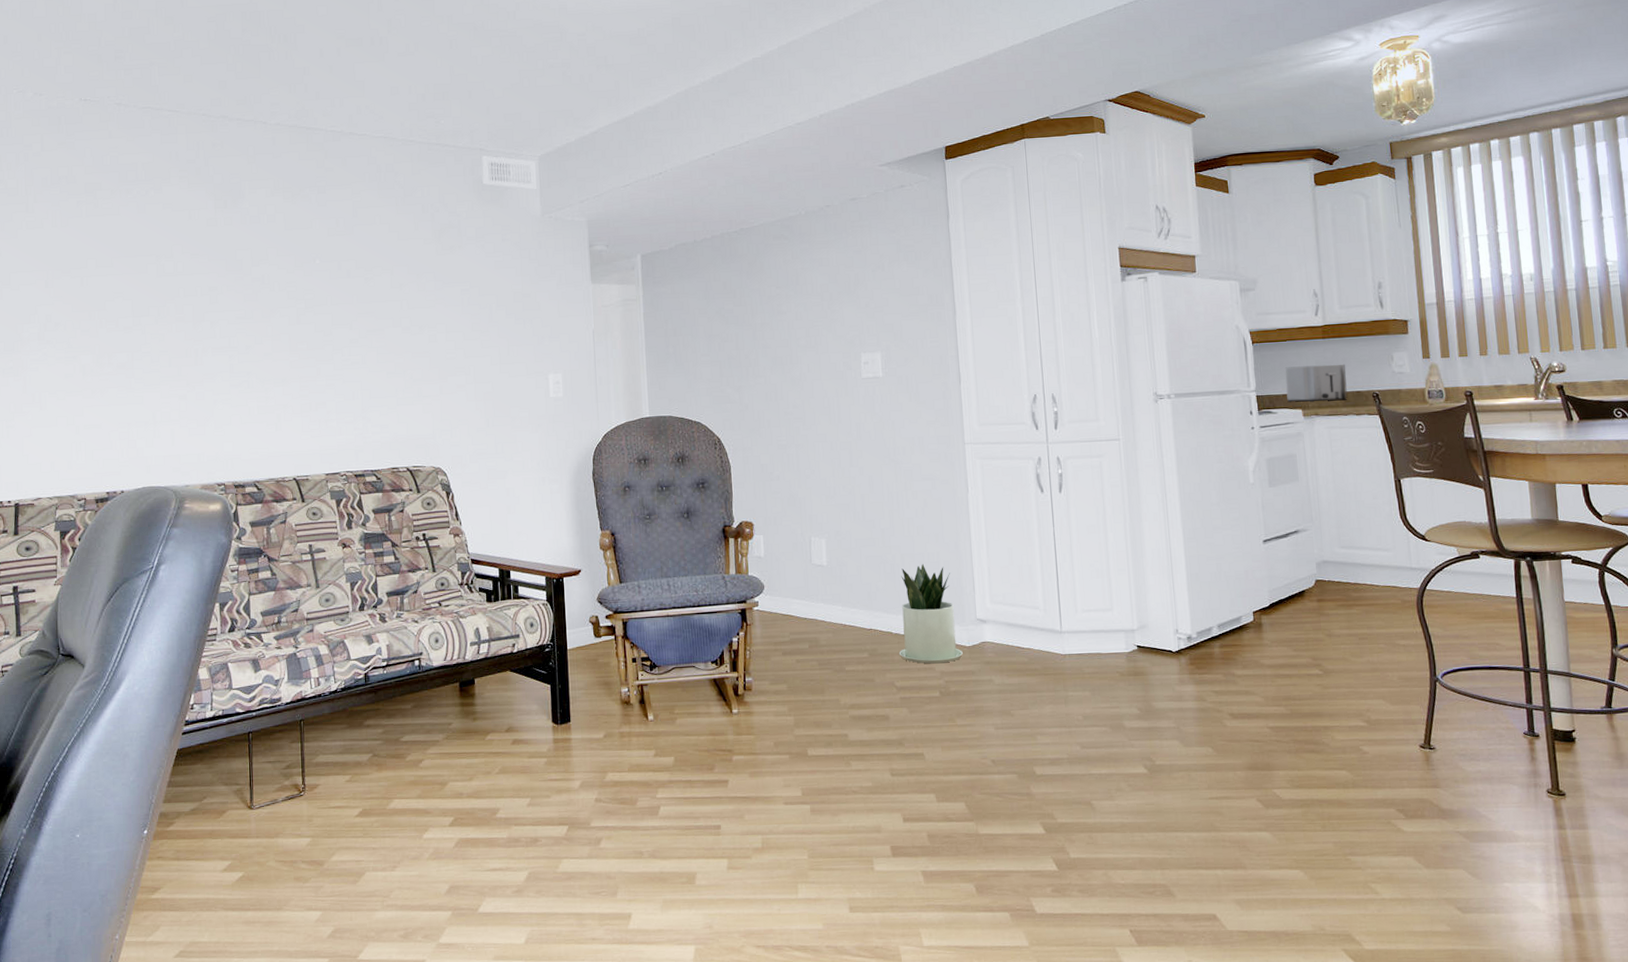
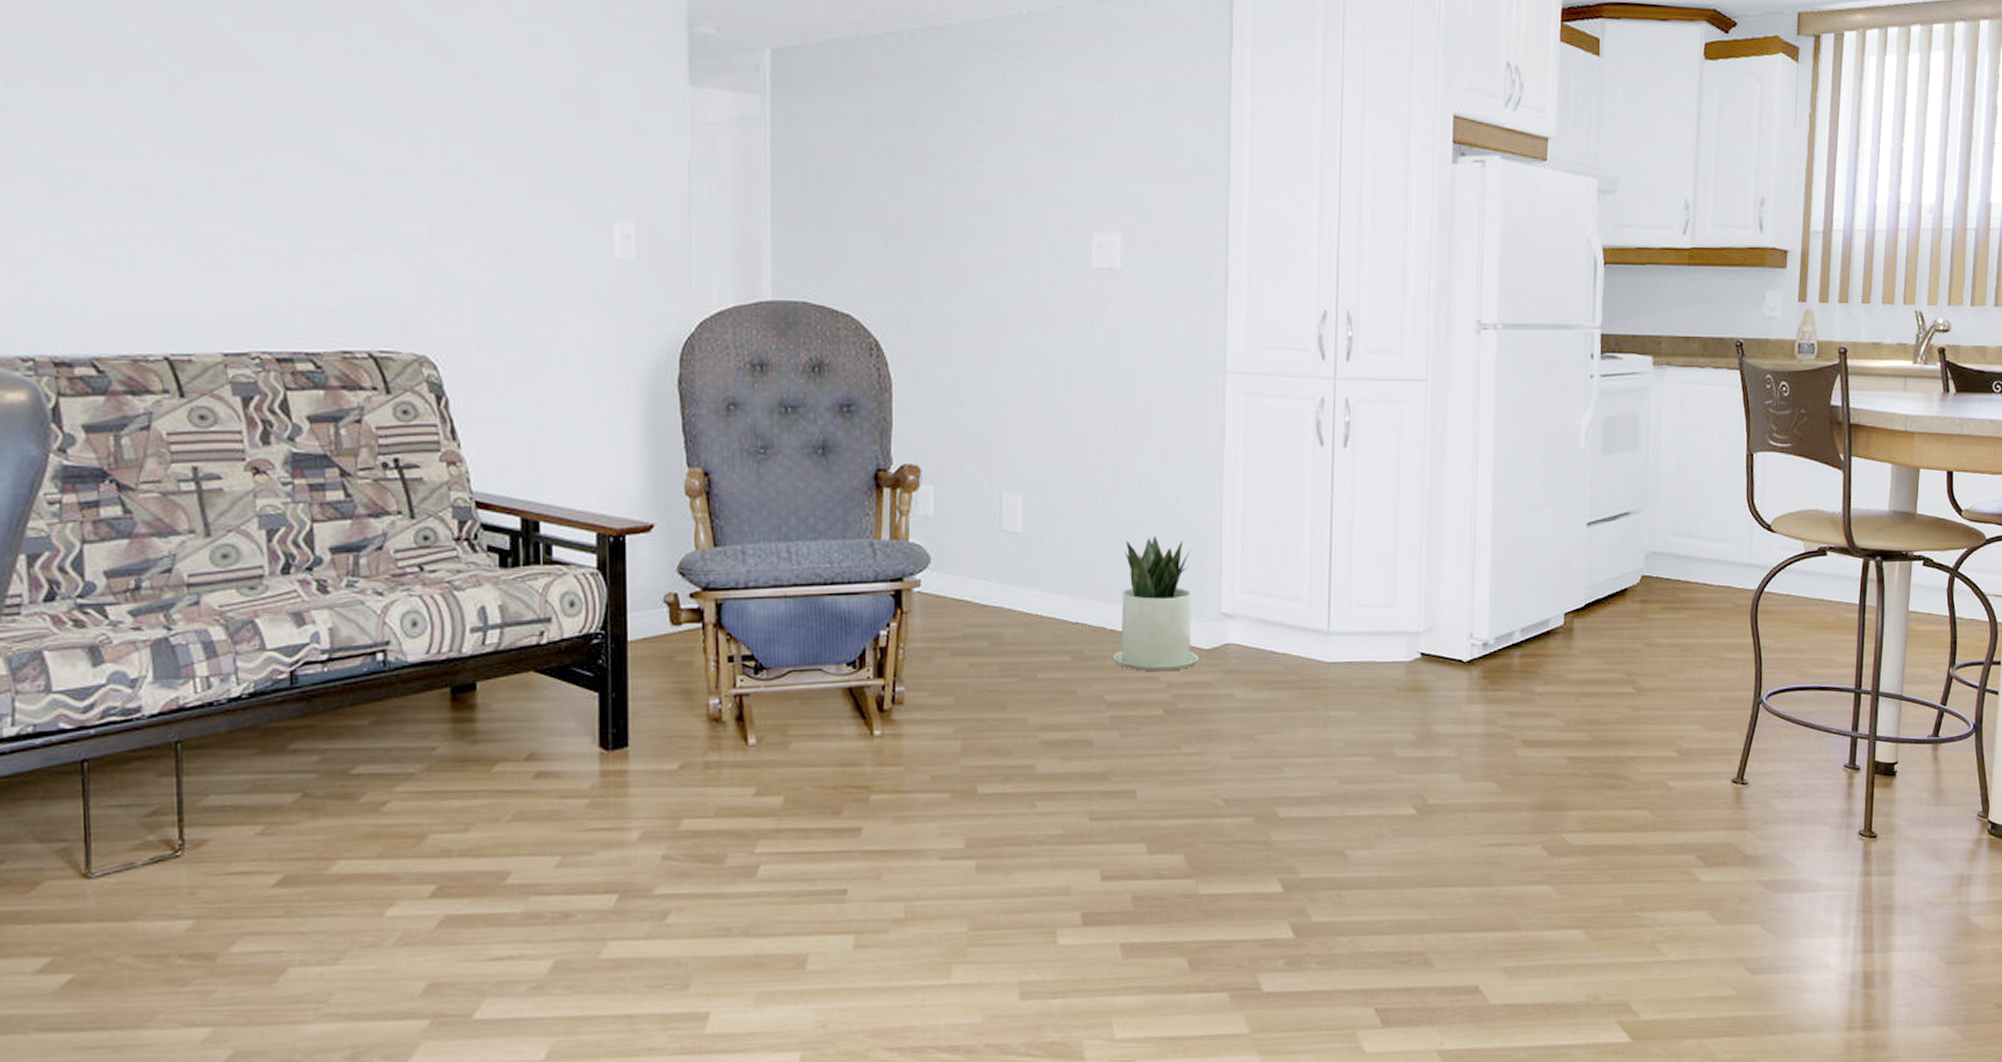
toaster: present [1285,364,1348,403] -> none [1637,299,1710,350]

